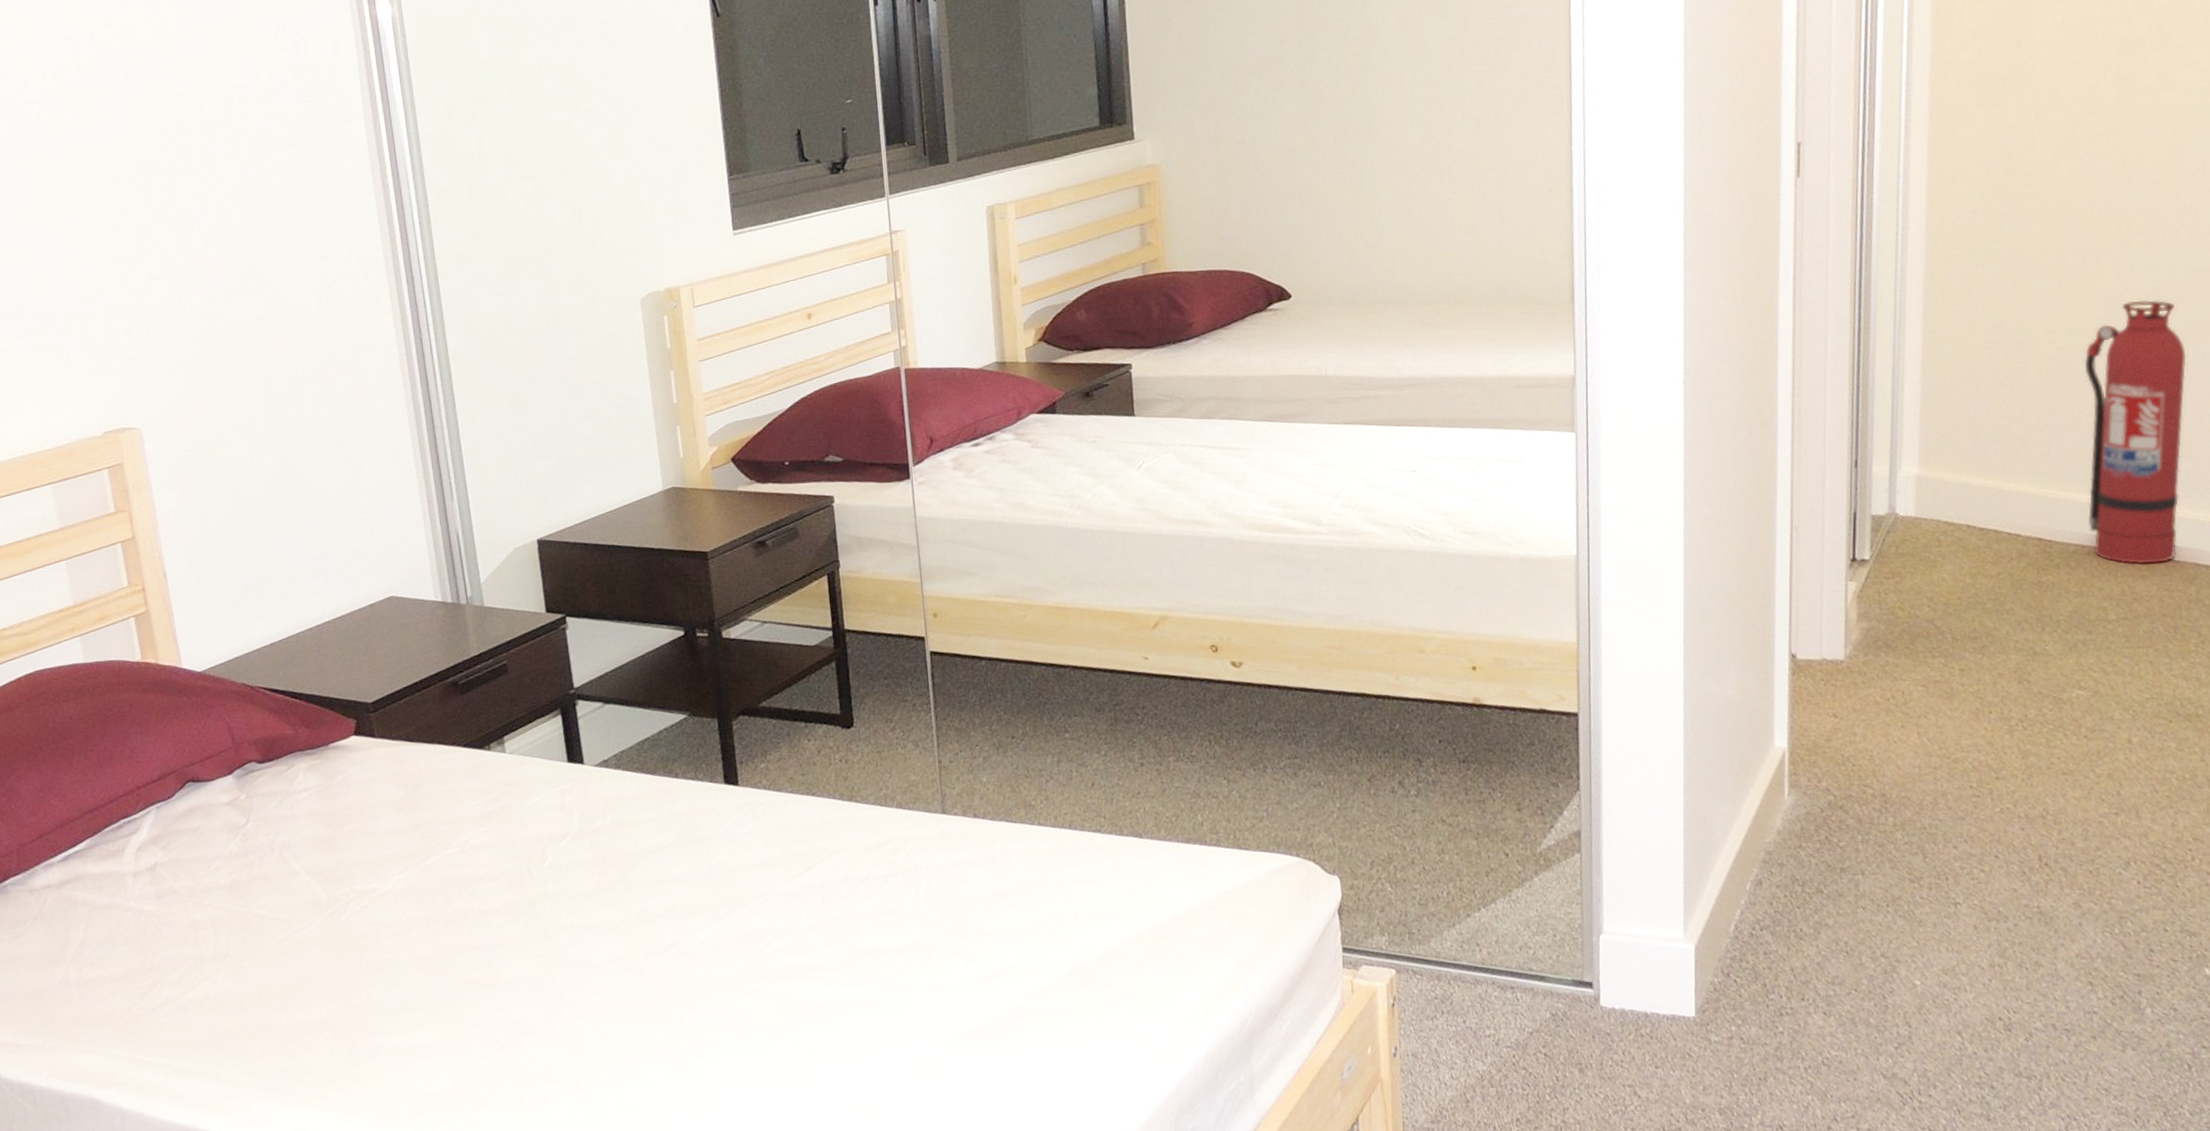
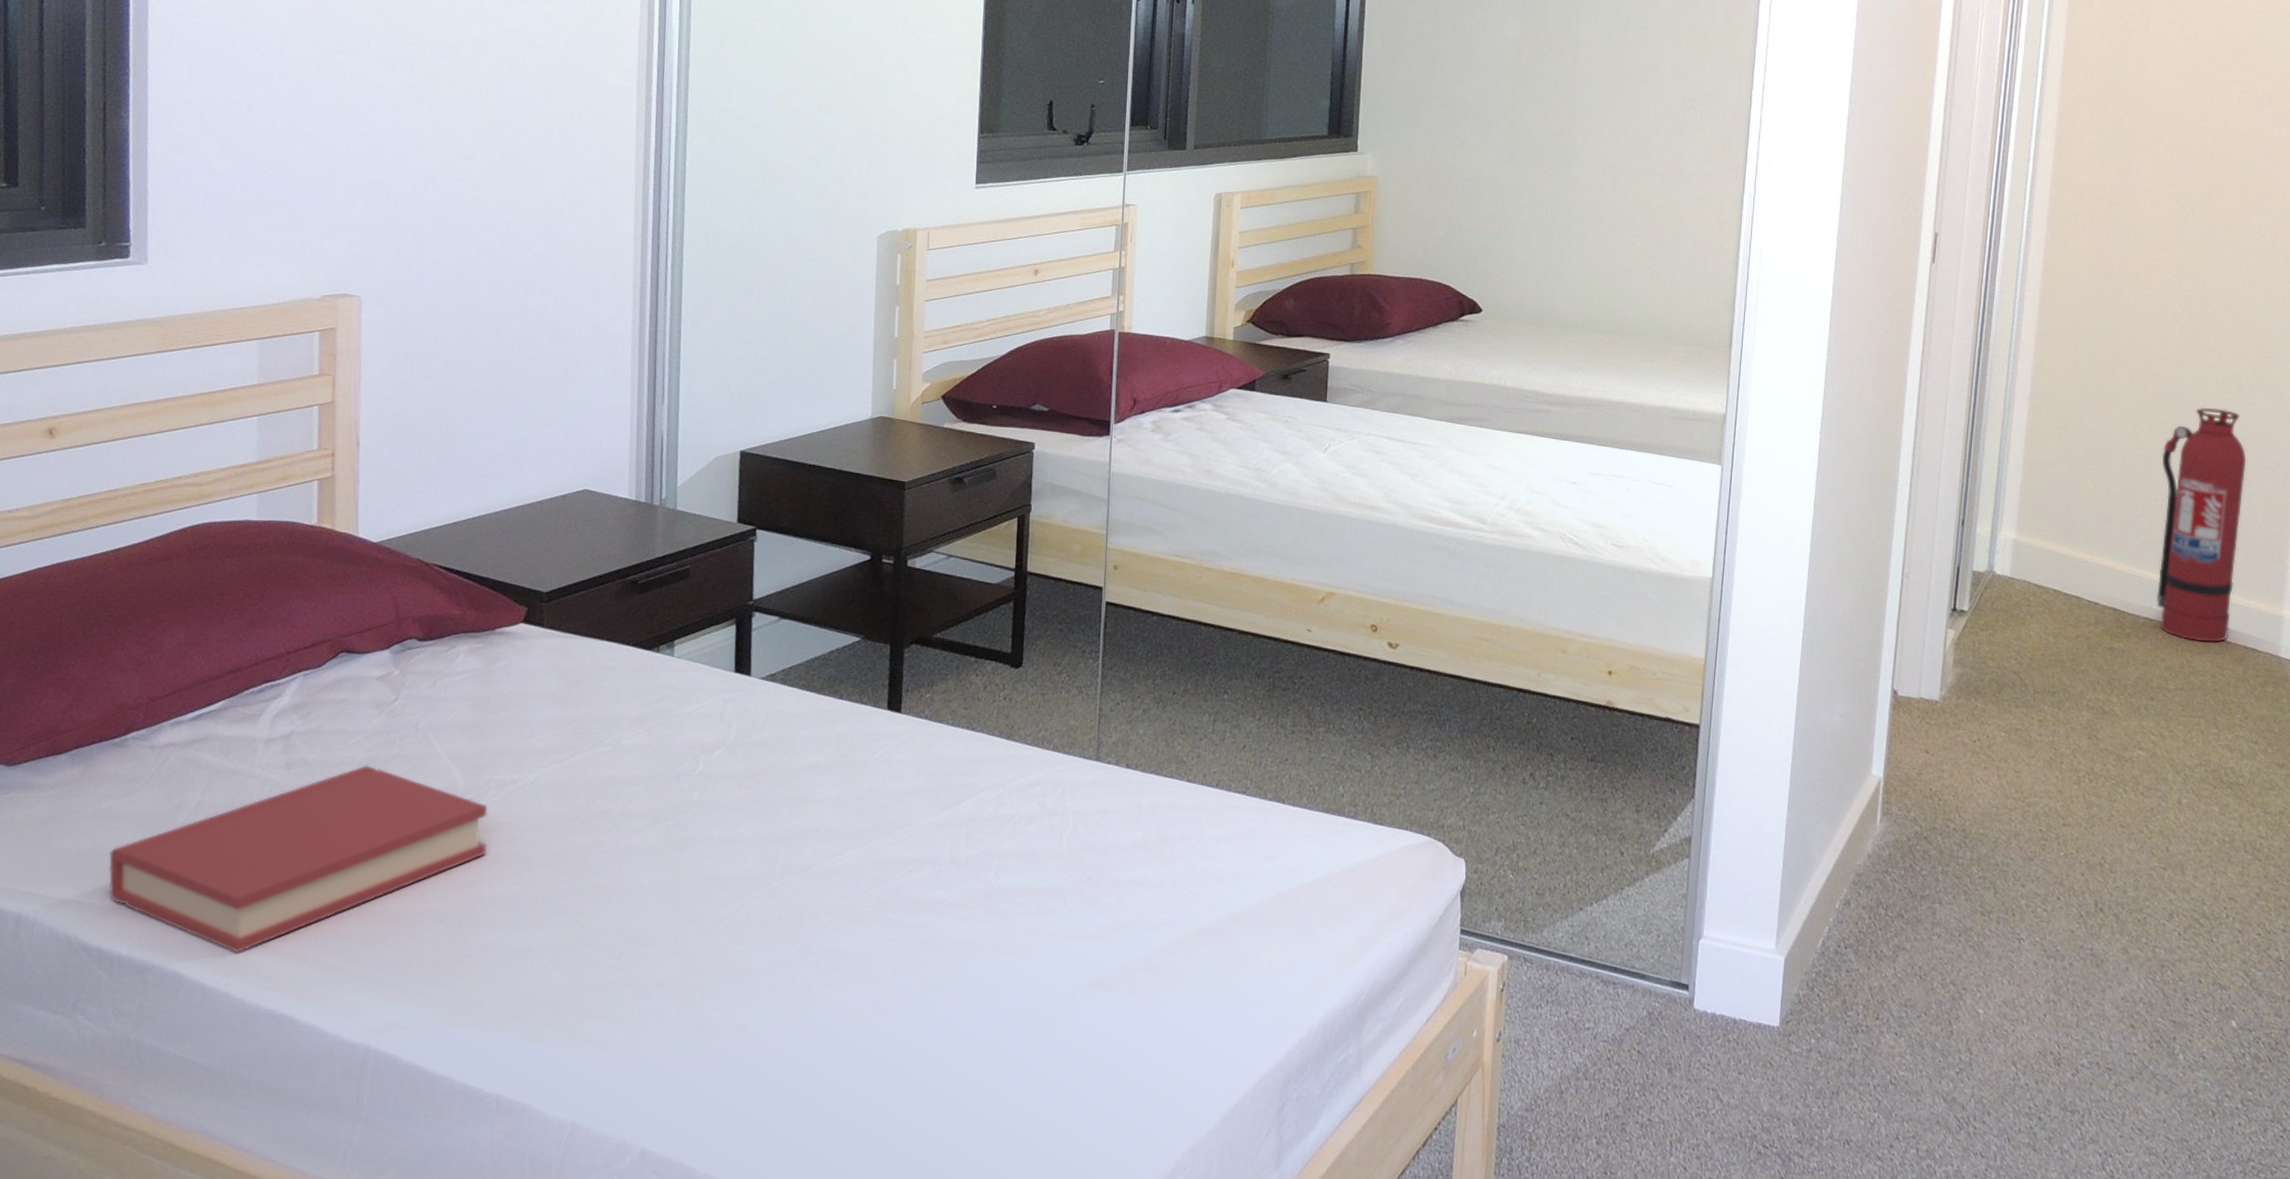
hardback book: none [11,888,359,1076] -> present [108,765,488,953]

